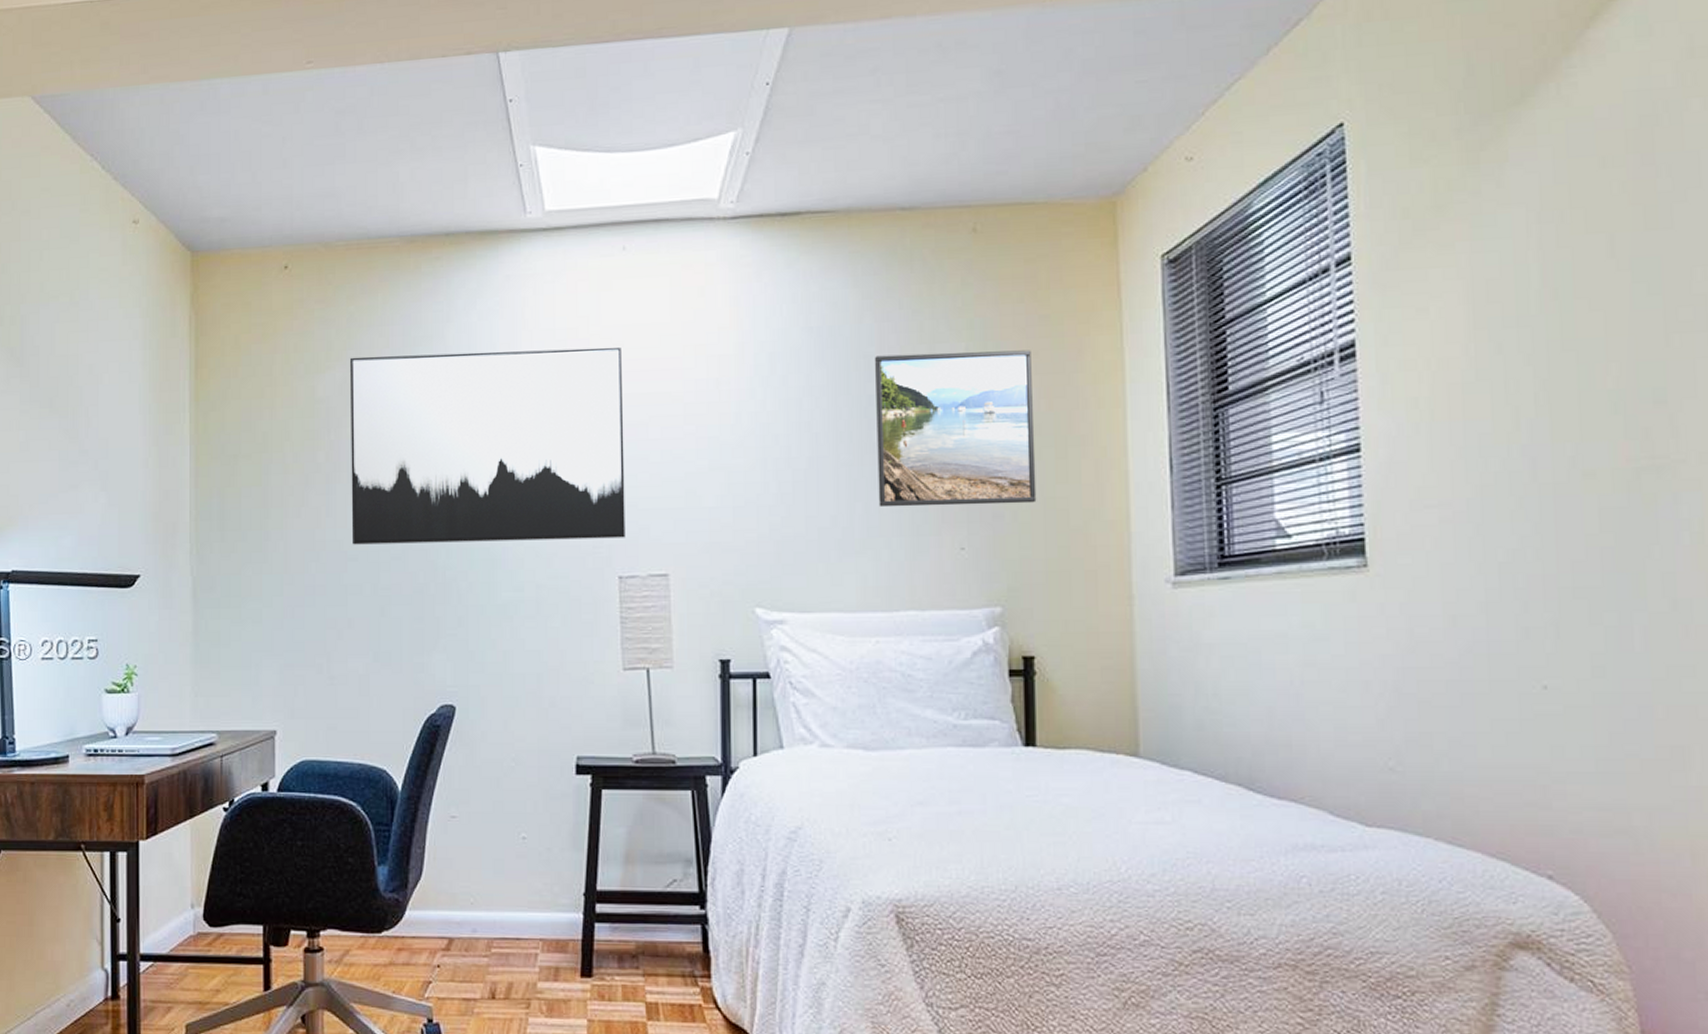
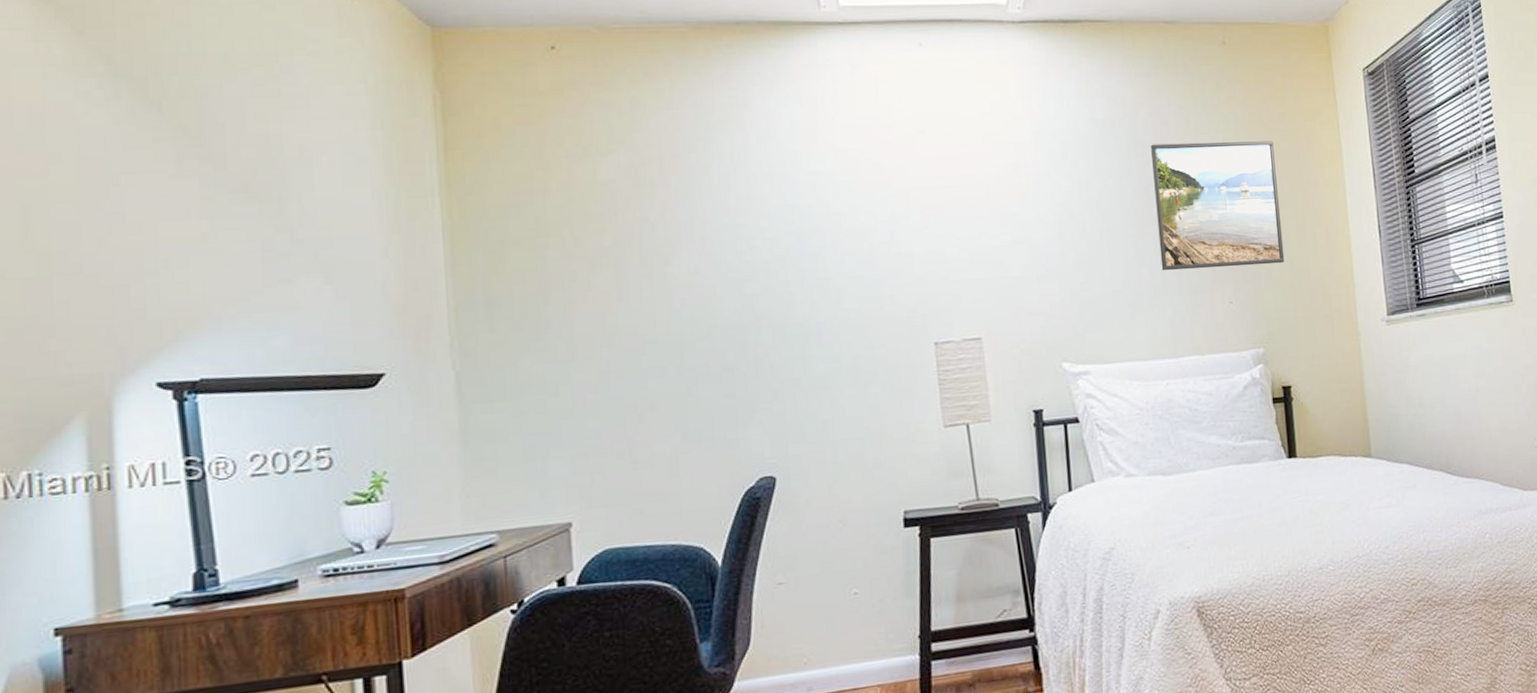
wall art: present [349,347,625,545] -> none [635,134,939,328]

